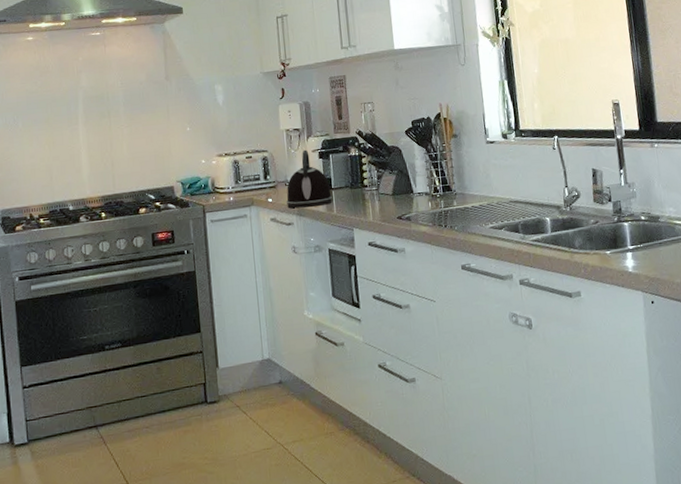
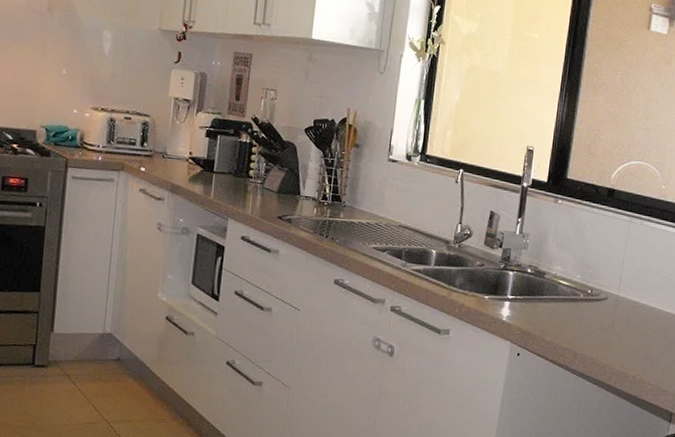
kettle: present [287,149,333,209] -> none [160,124,213,188]

